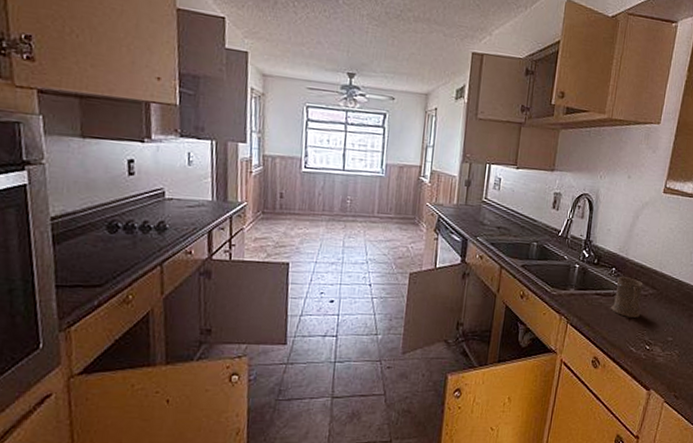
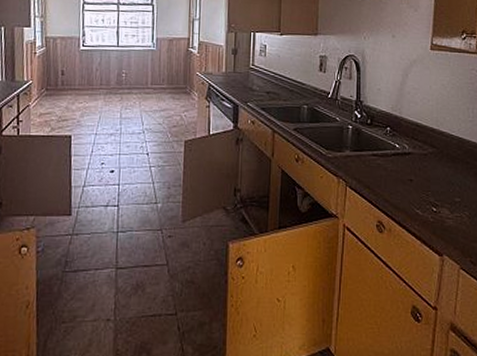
mug: present [611,277,643,318] -> none [390,136,423,178]

